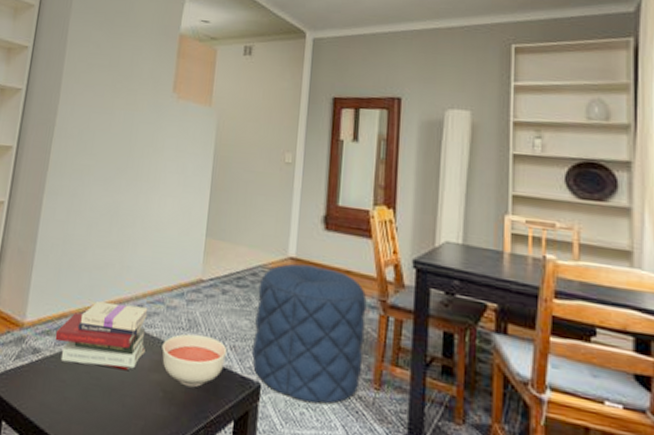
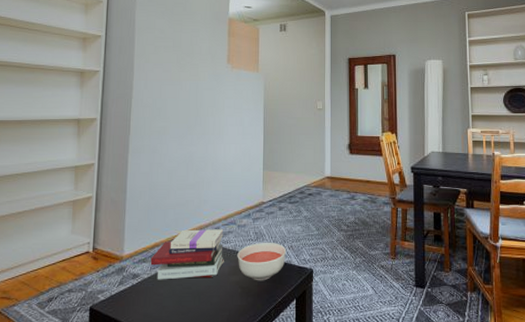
pouf: present [252,263,367,404] -> none [305,180,383,275]

